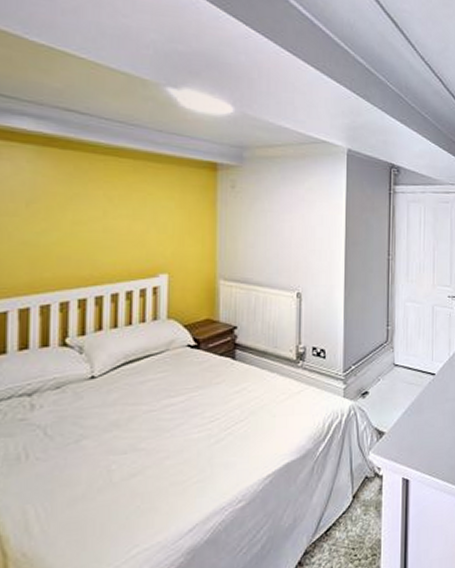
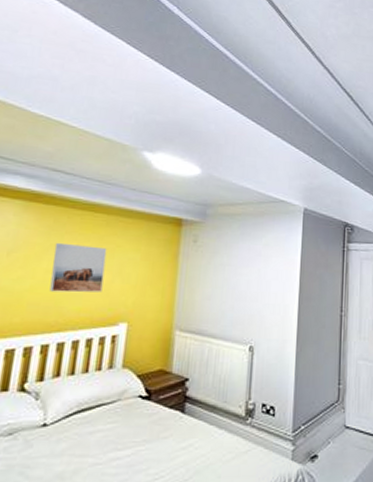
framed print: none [78,191,138,245] -> present [49,242,107,293]

